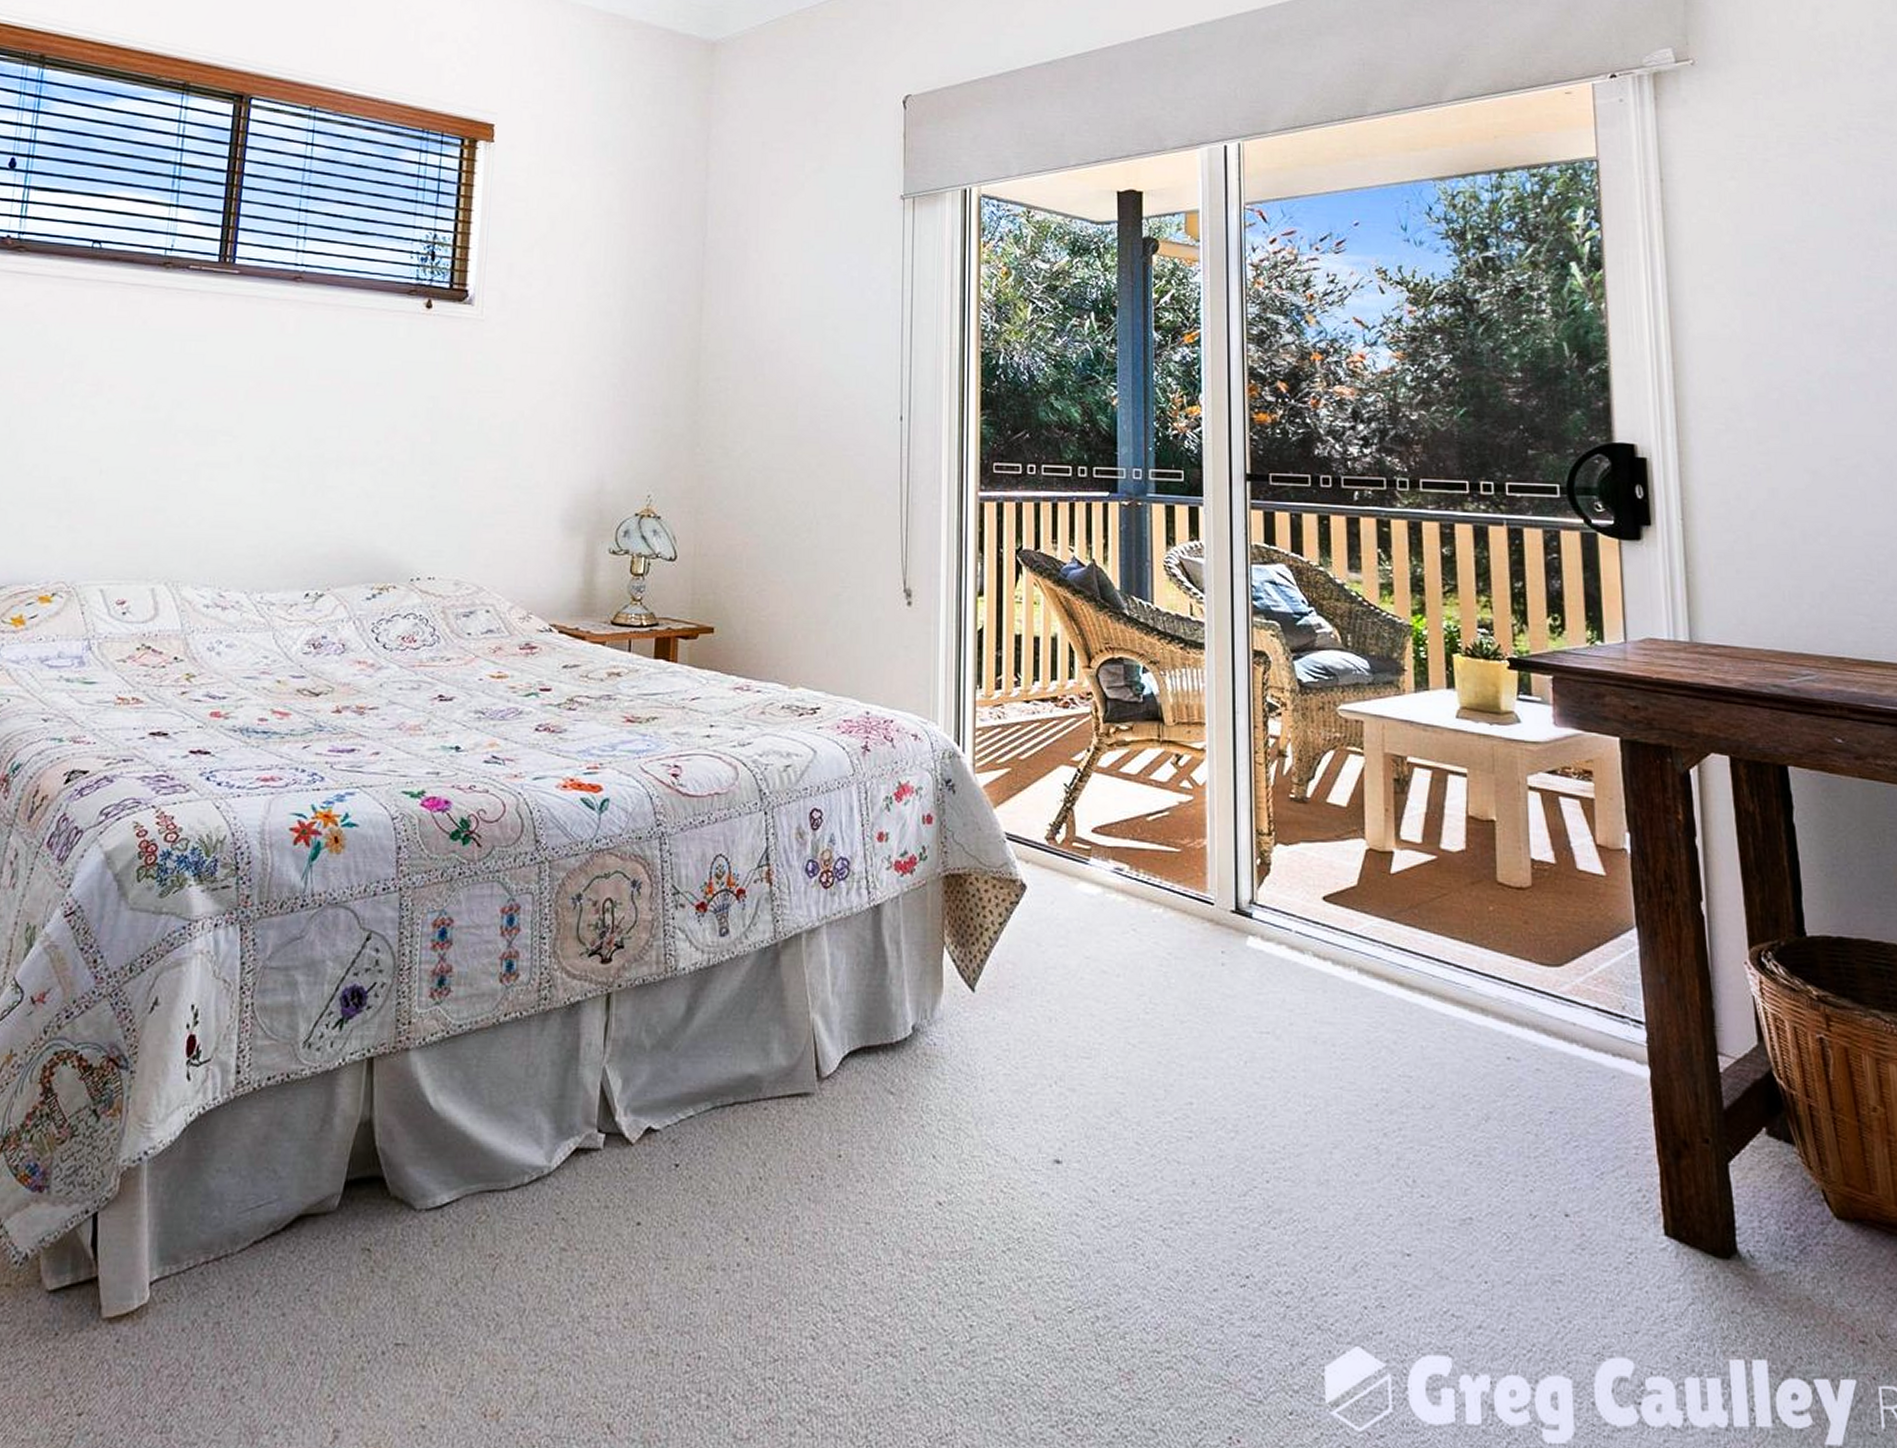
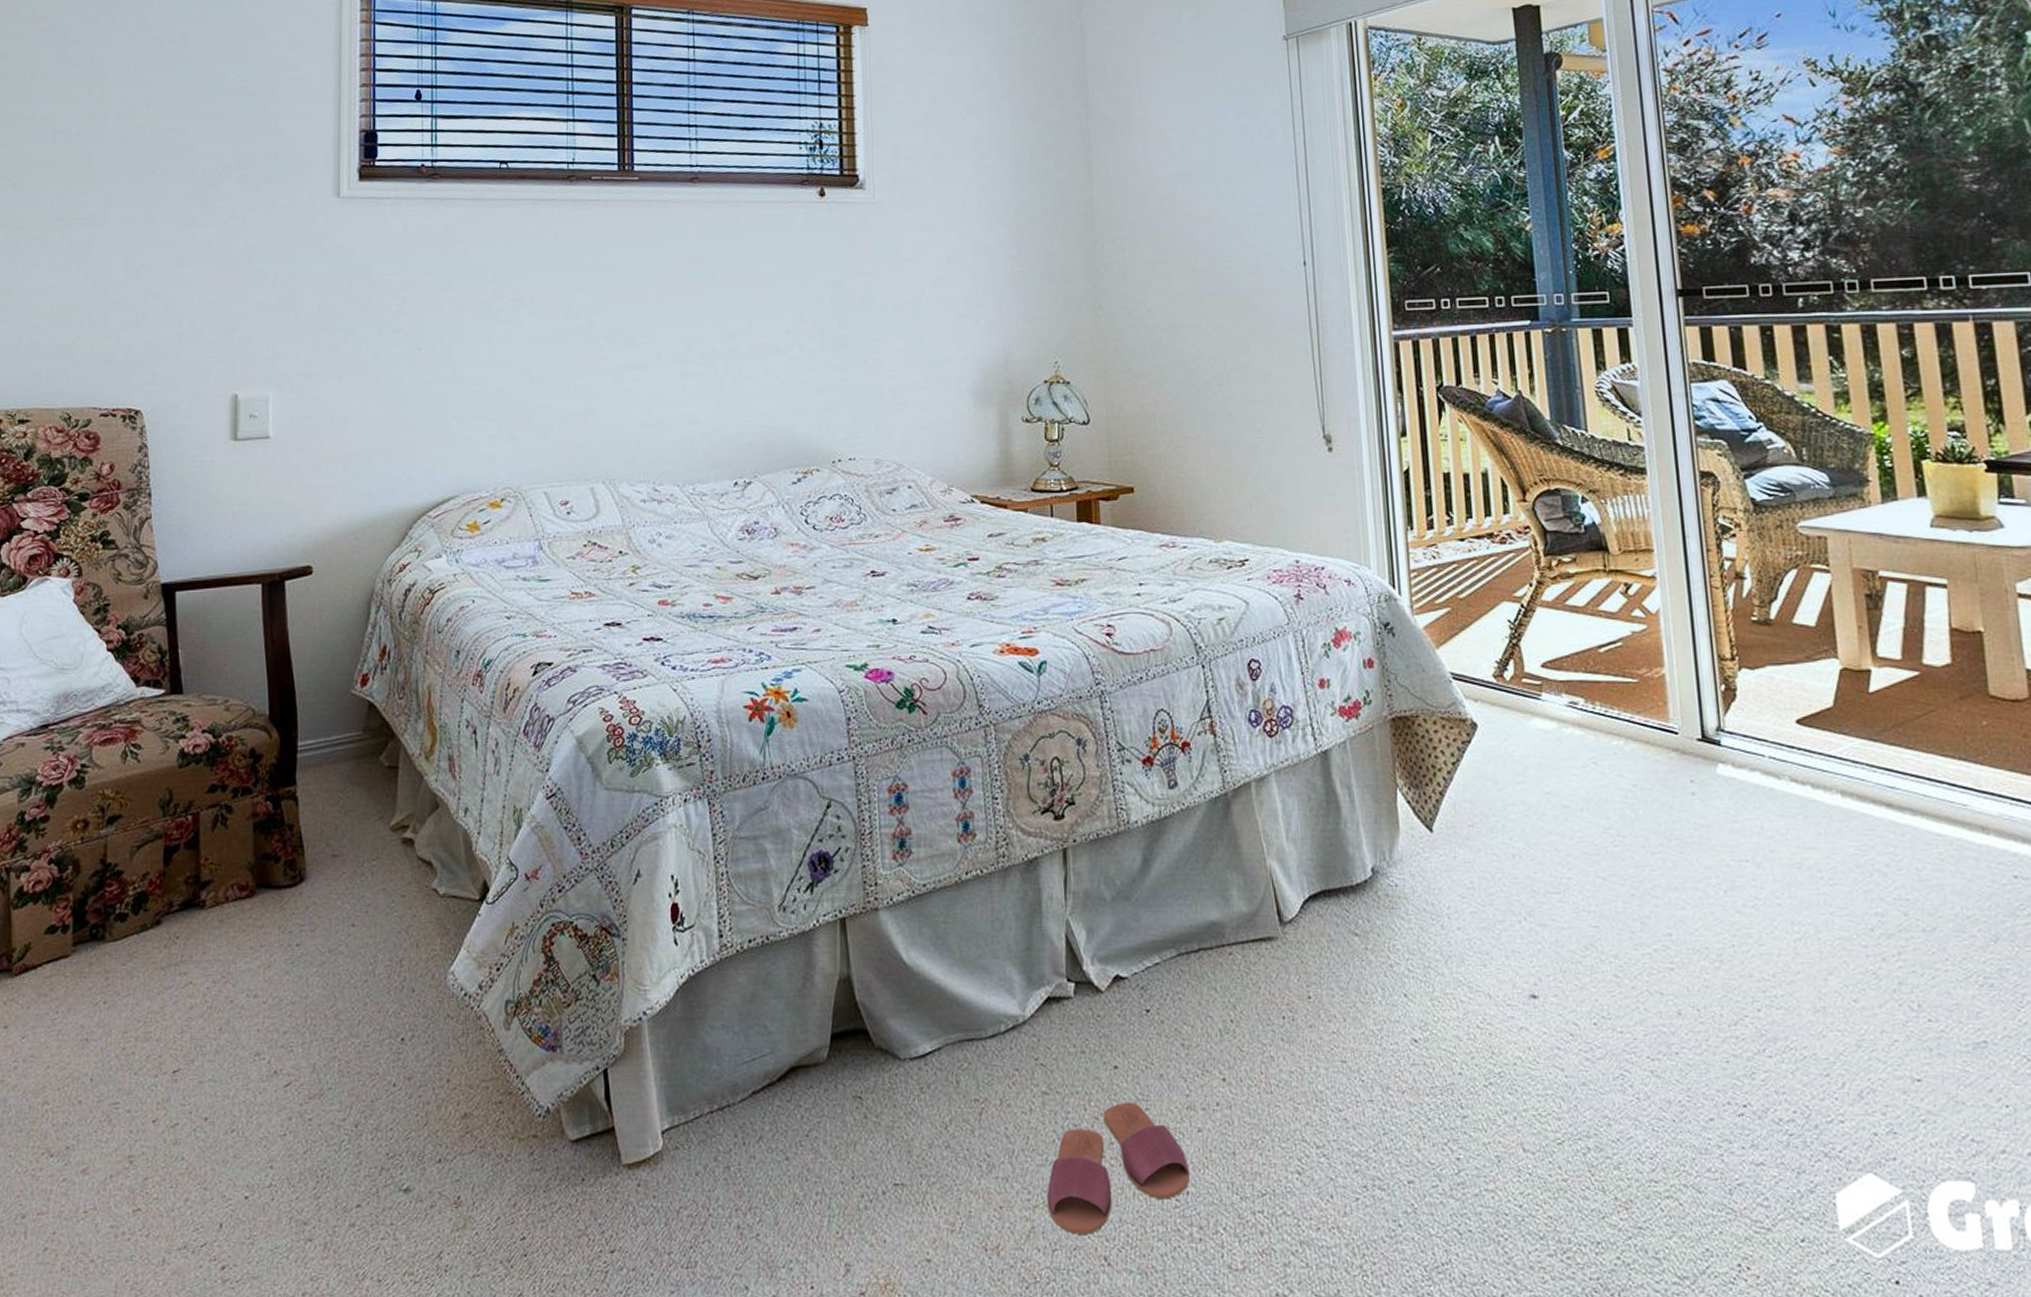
slippers: none [553,1260,703,1400] -> present [1046,1101,1190,1234]

